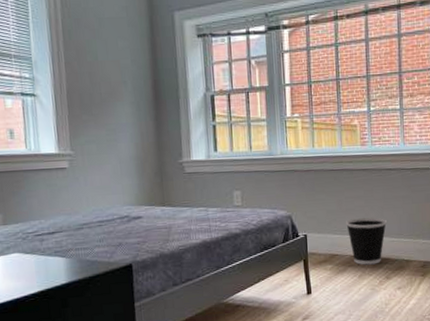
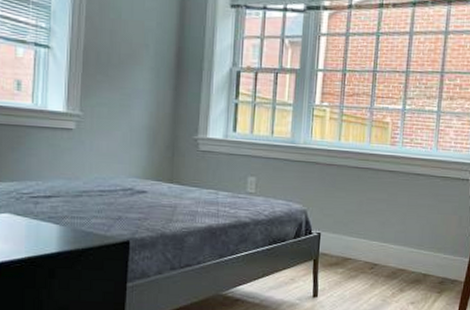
wastebasket: present [346,217,387,265] -> none [364,222,408,274]

